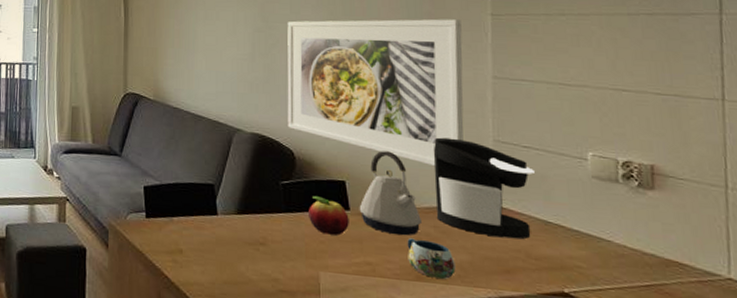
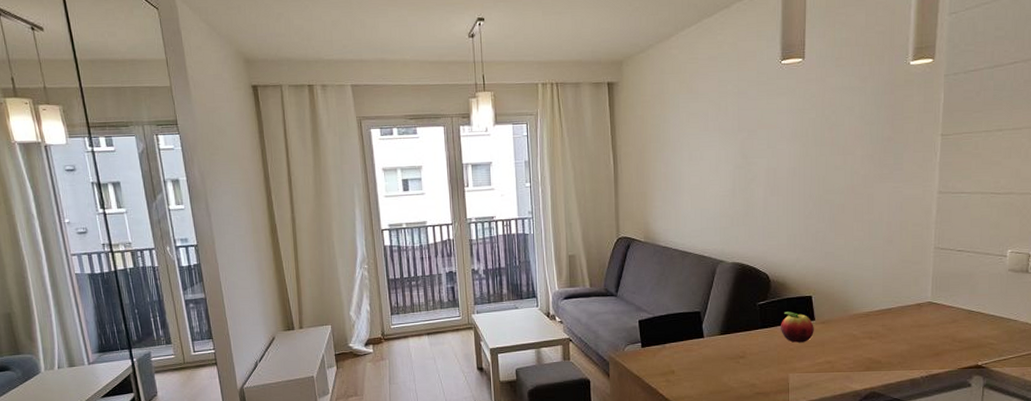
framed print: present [287,19,464,166] -> none [764,142,916,275]
kettle: present [359,151,421,236] -> none [822,266,872,336]
mug: present [407,238,456,279] -> none [860,337,897,367]
coffee maker: present [433,137,534,240] -> none [884,249,965,328]

